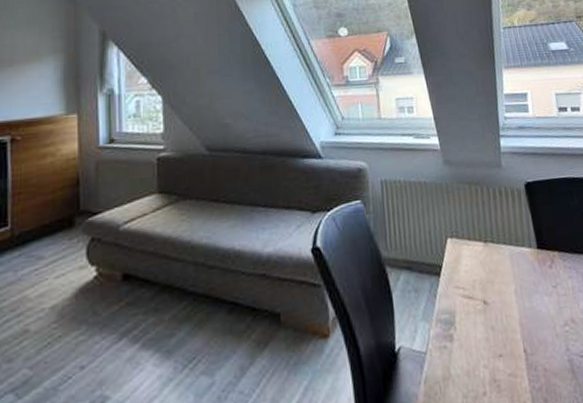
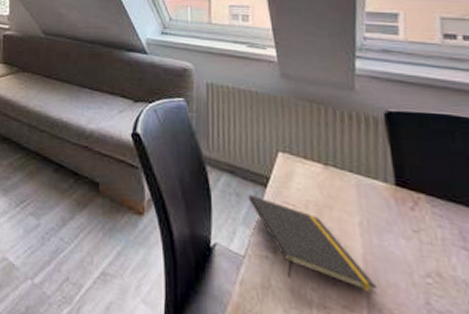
notepad: none [425,286,533,362] -> present [248,194,378,295]

